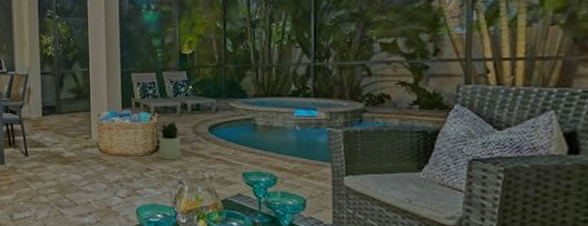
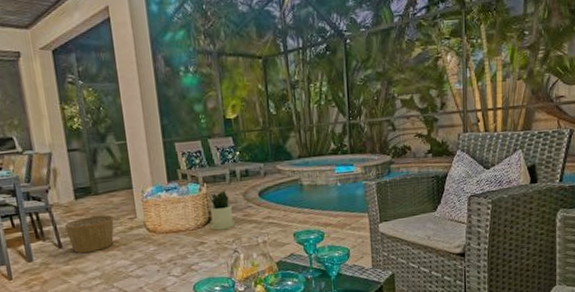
basket: none [32,132,72,164] -> present [65,215,114,254]

